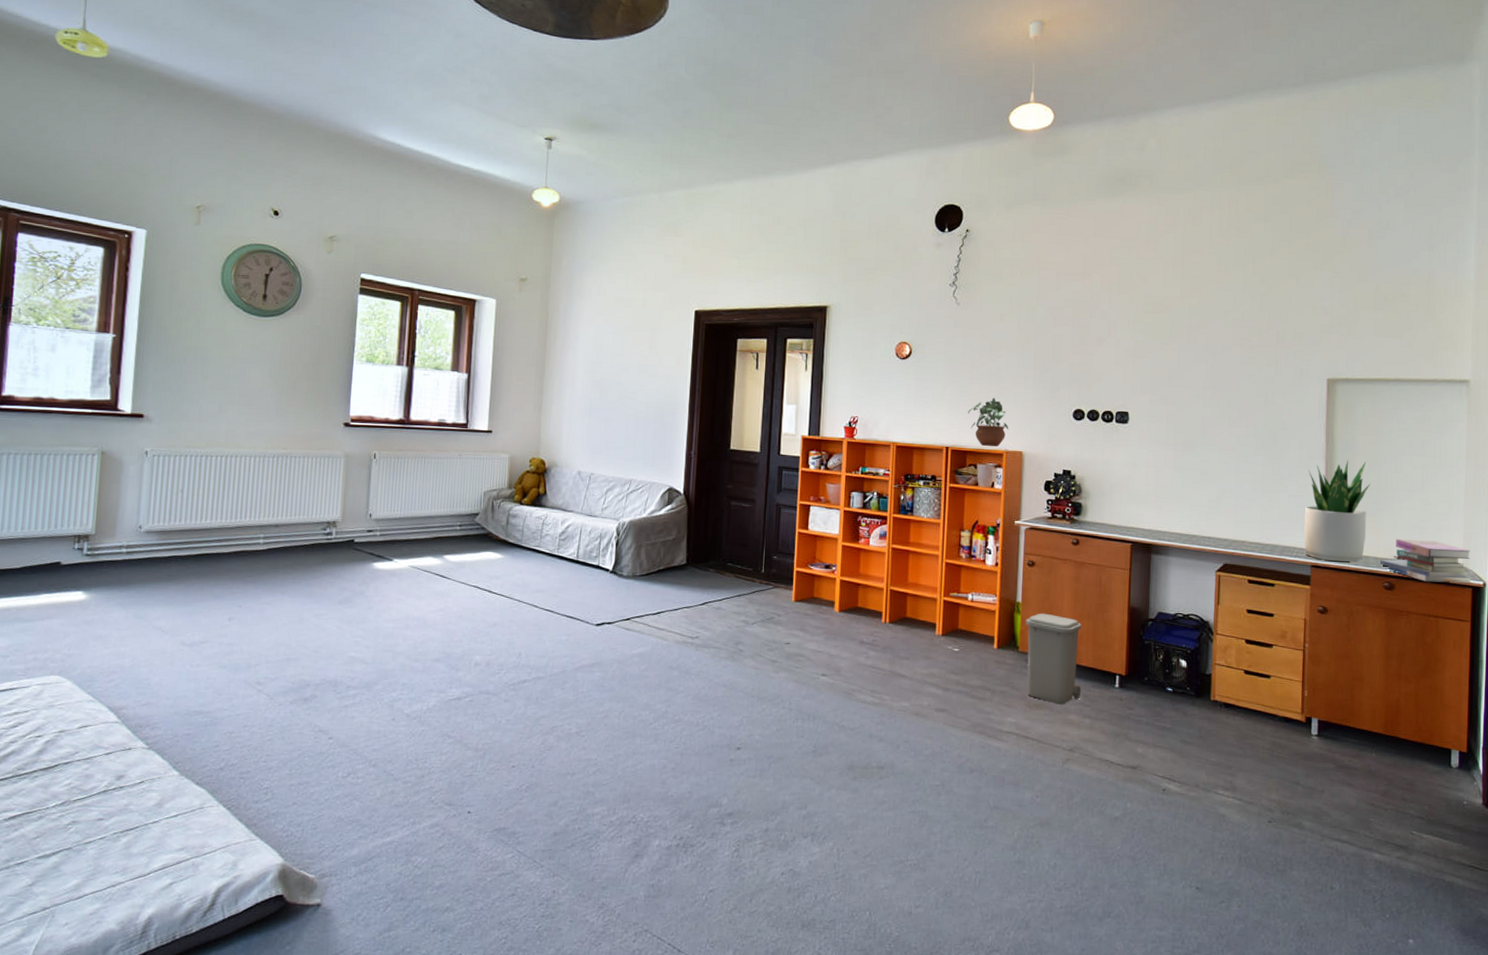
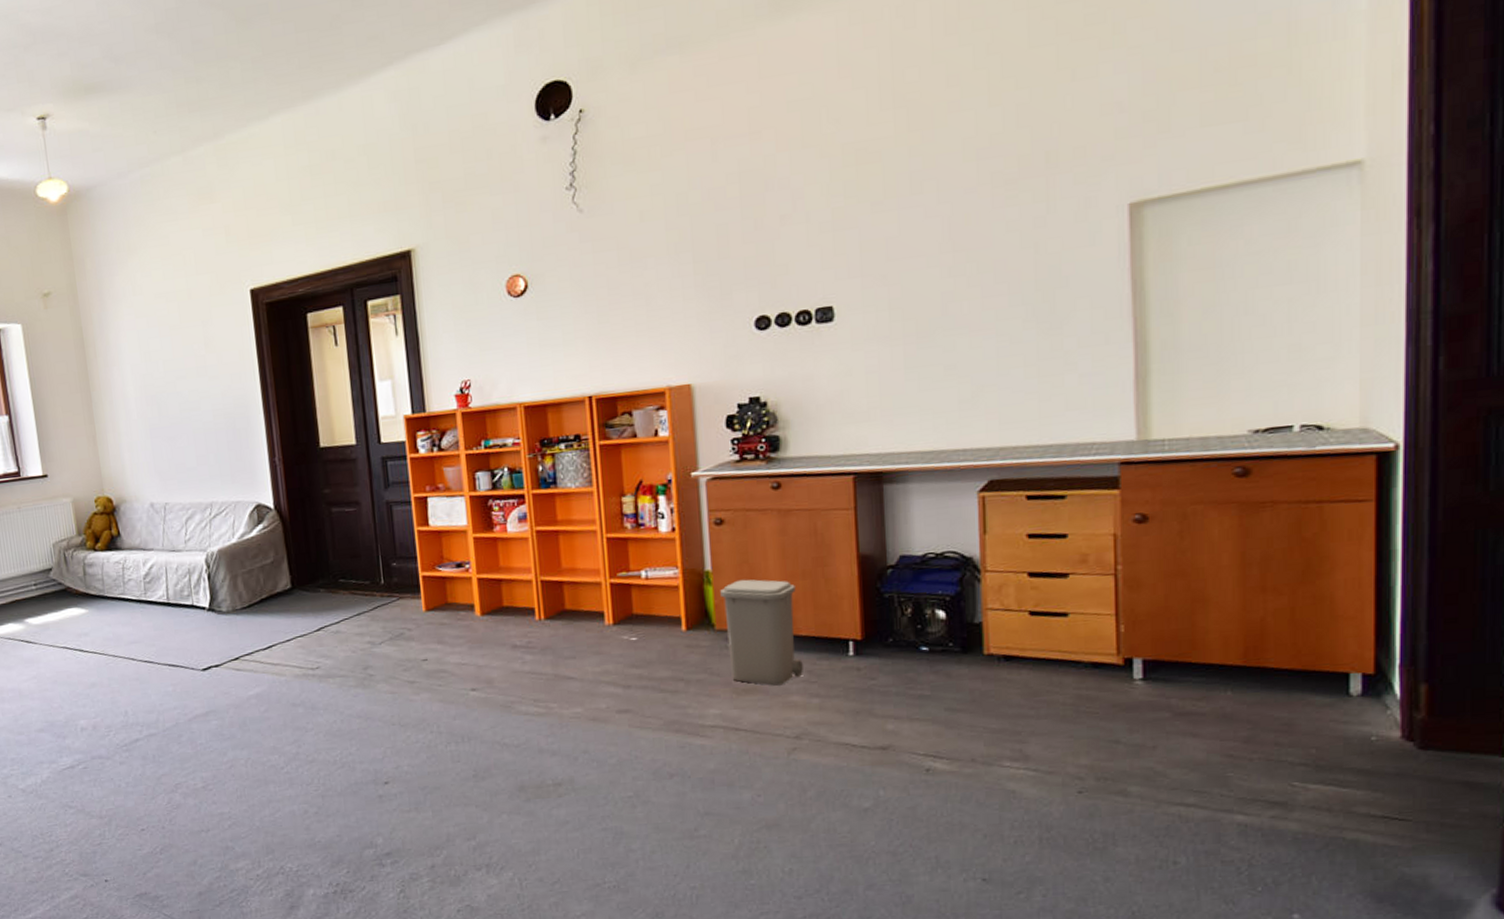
potted plant: present [968,397,1009,447] -> none [611,322,669,387]
planter: present [1304,460,1370,563] -> none [1106,308,1206,453]
books: present [1380,539,1471,584] -> none [1226,399,1374,457]

